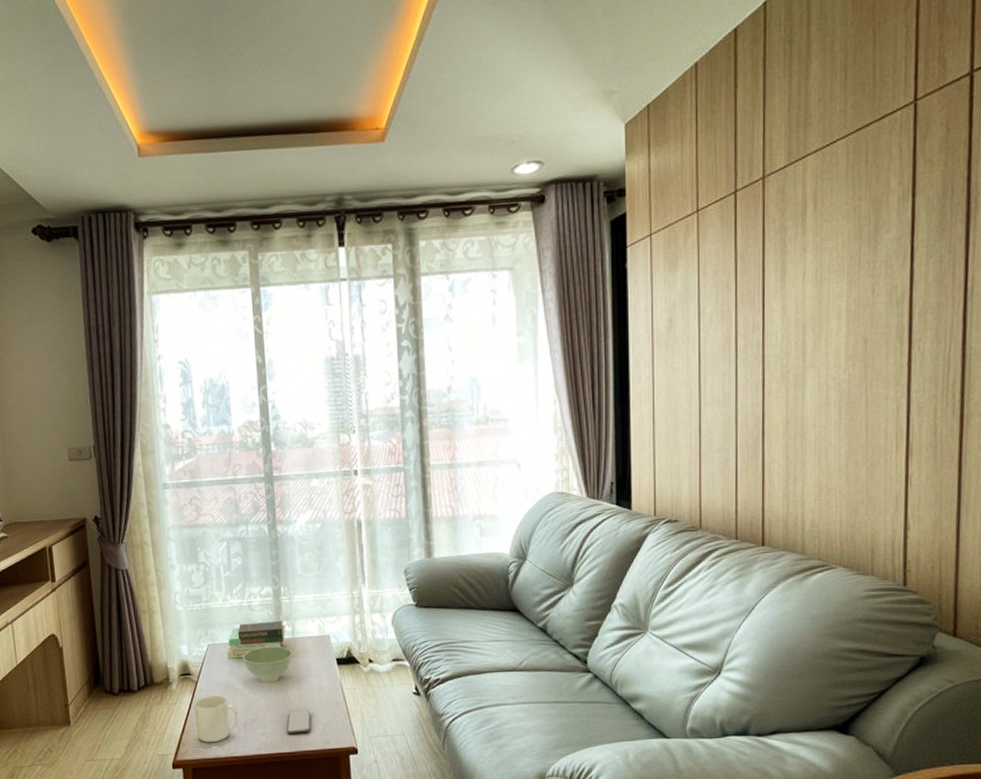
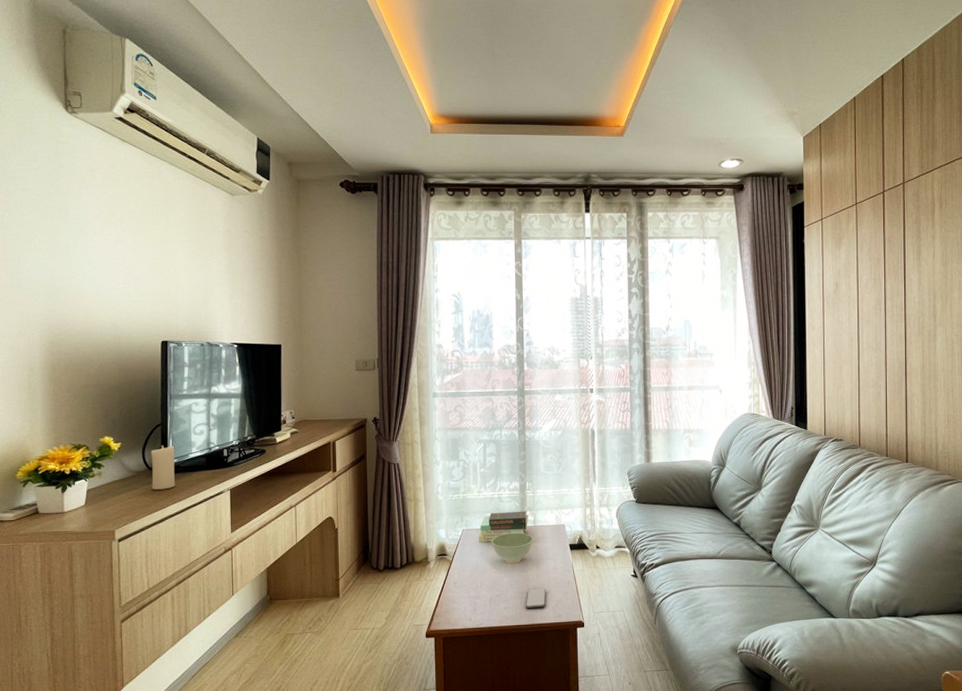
mug: present [194,695,239,743] -> none [448,574,485,615]

